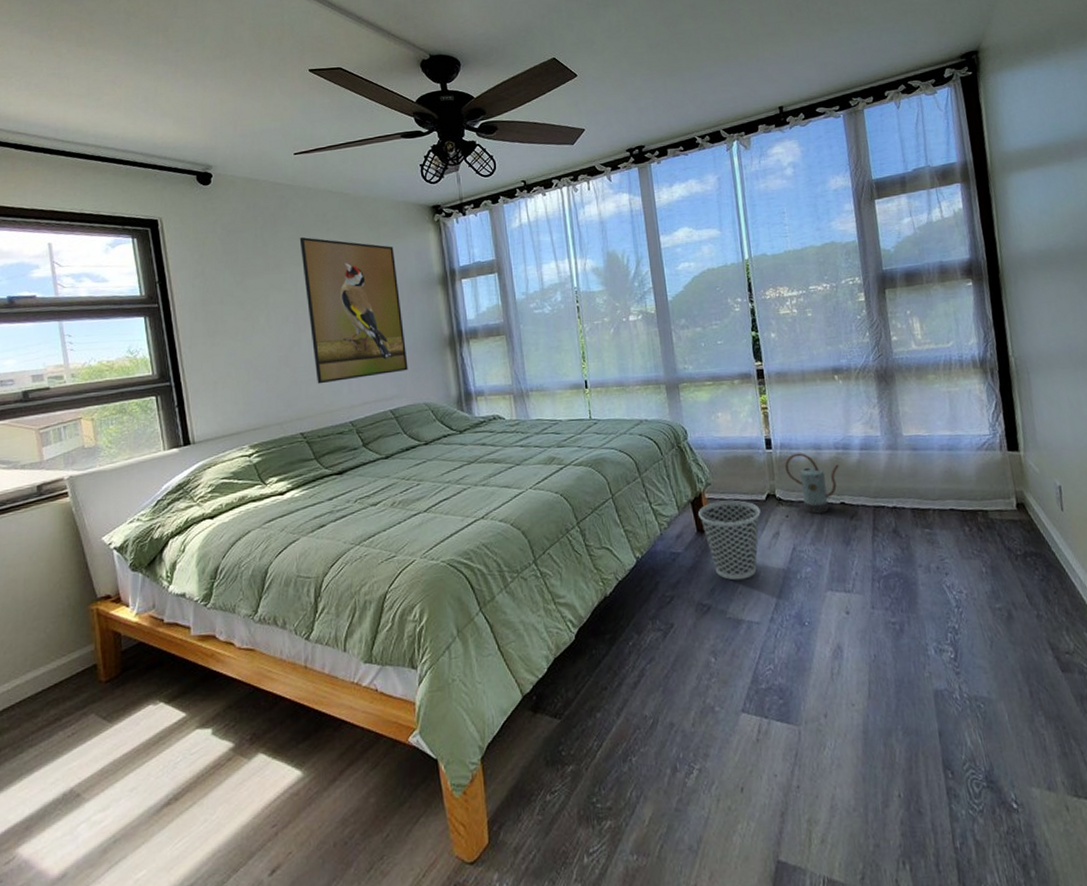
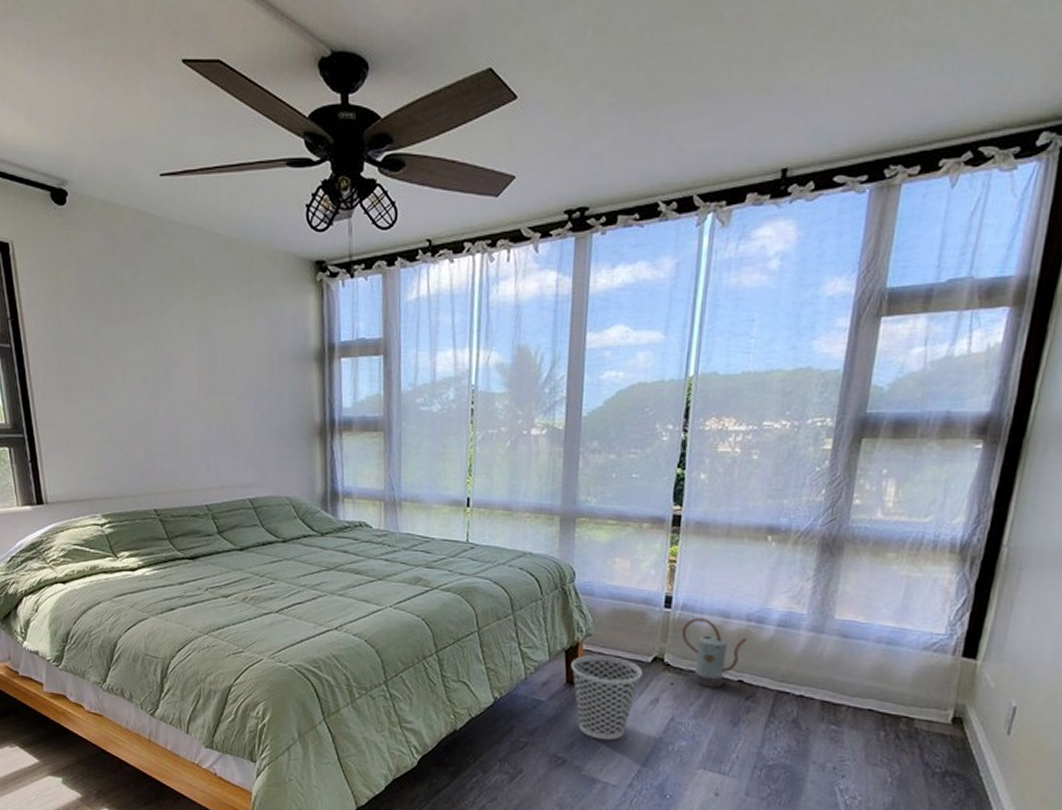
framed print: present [299,237,408,384] -> none [161,284,272,459]

